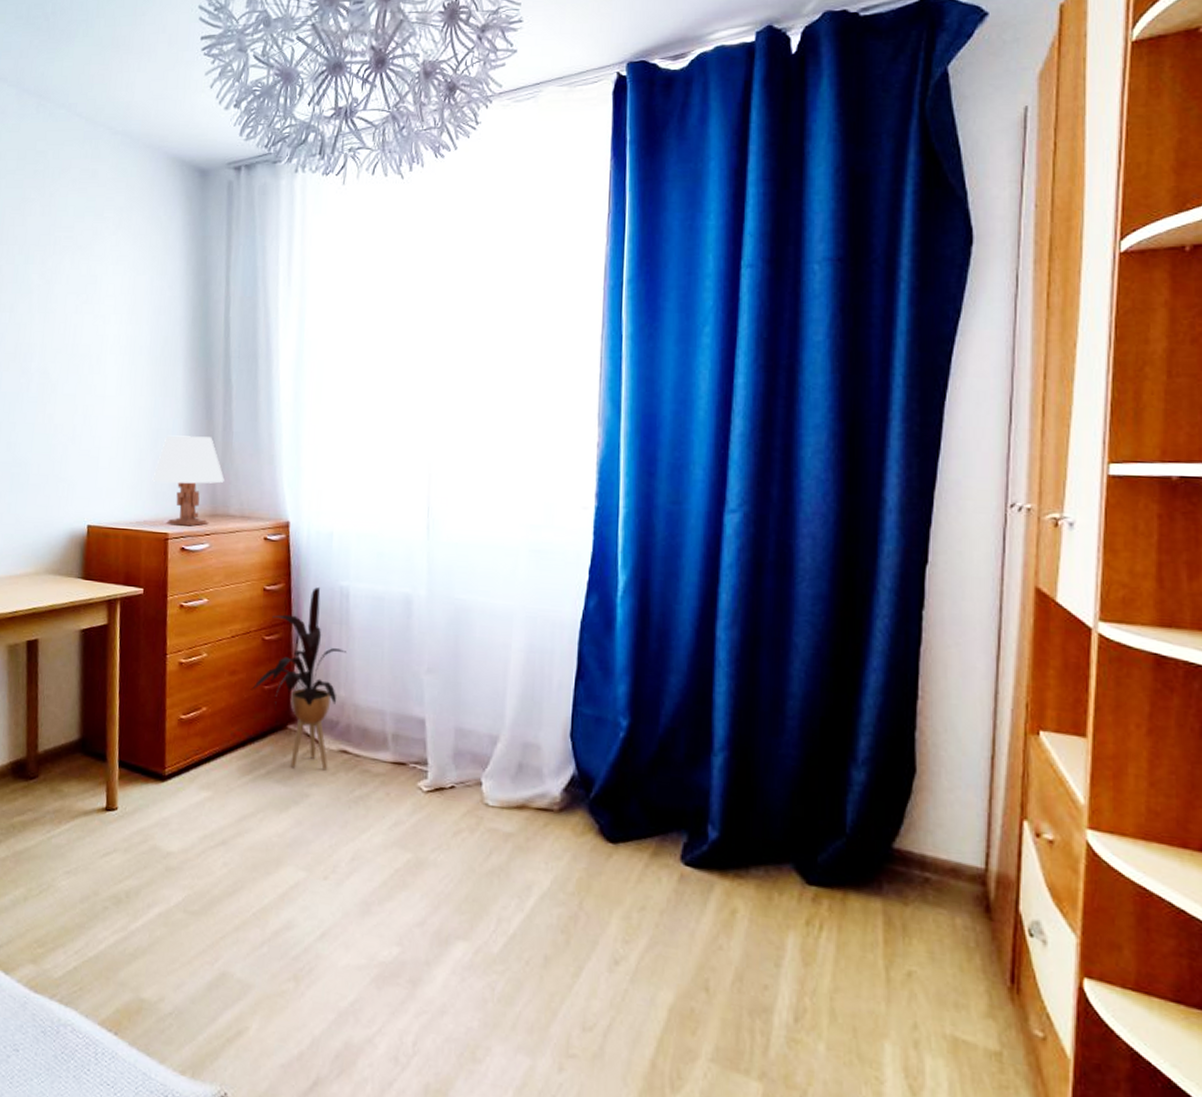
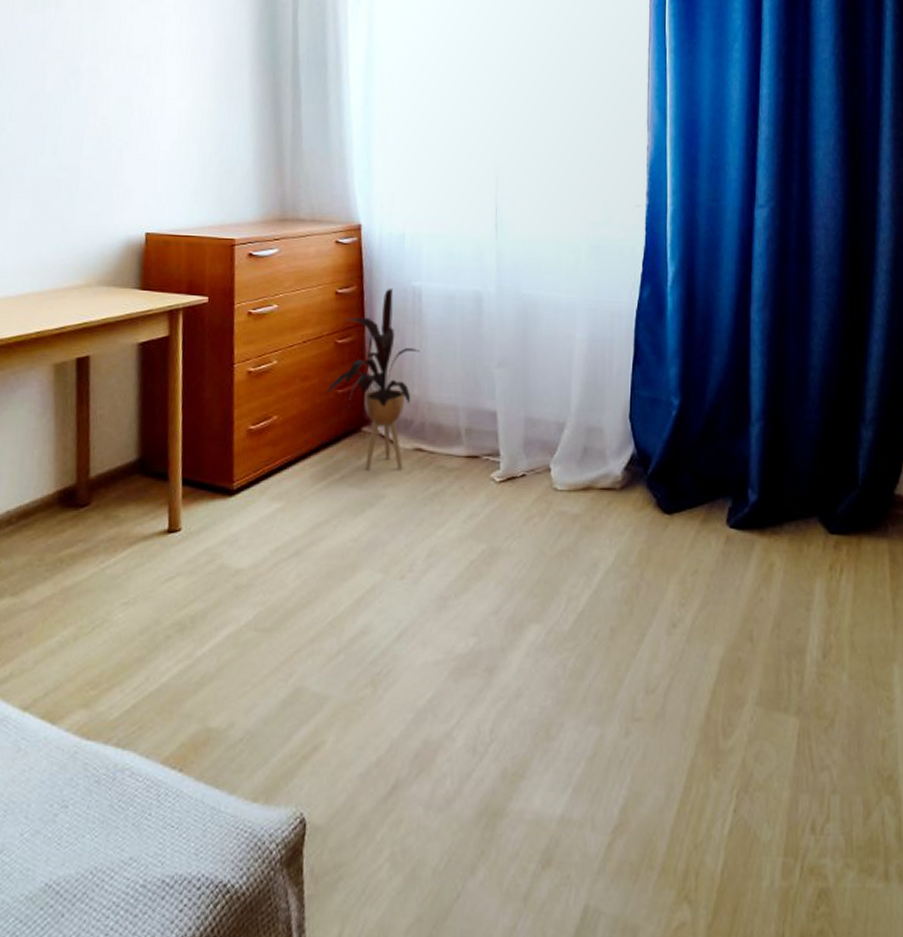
table lamp: present [152,435,225,526] -> none [217,139,294,232]

